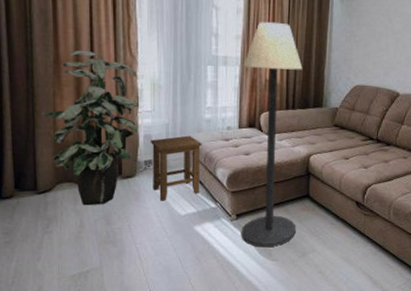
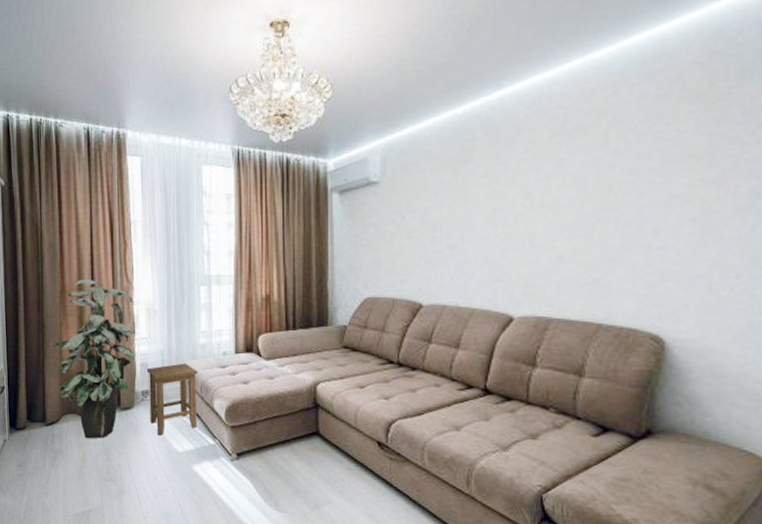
floor lamp: present [241,21,303,248] -> none [237,233,305,495]

